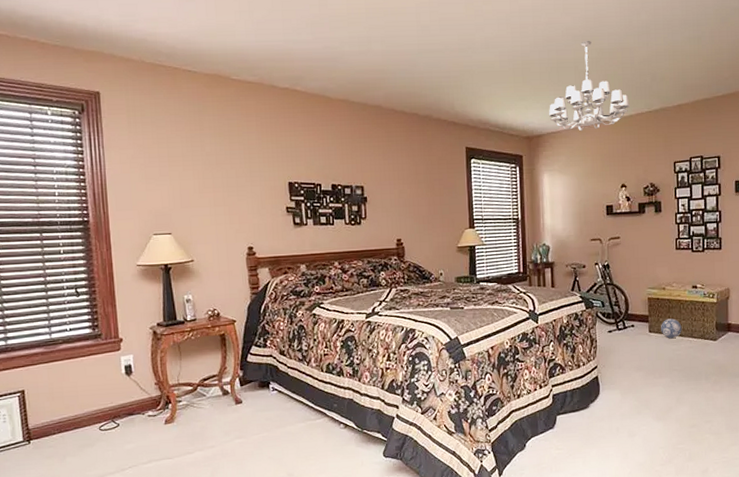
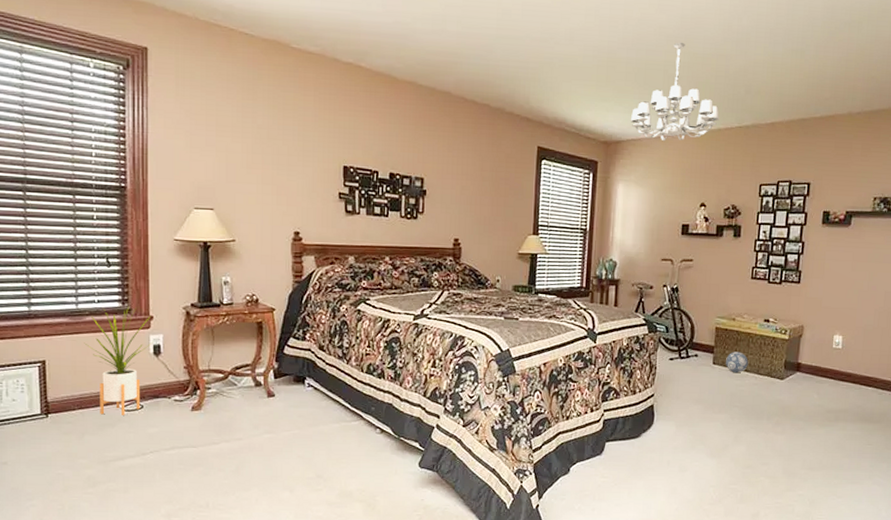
house plant: none [59,332,125,436] -> present [84,307,153,415]

